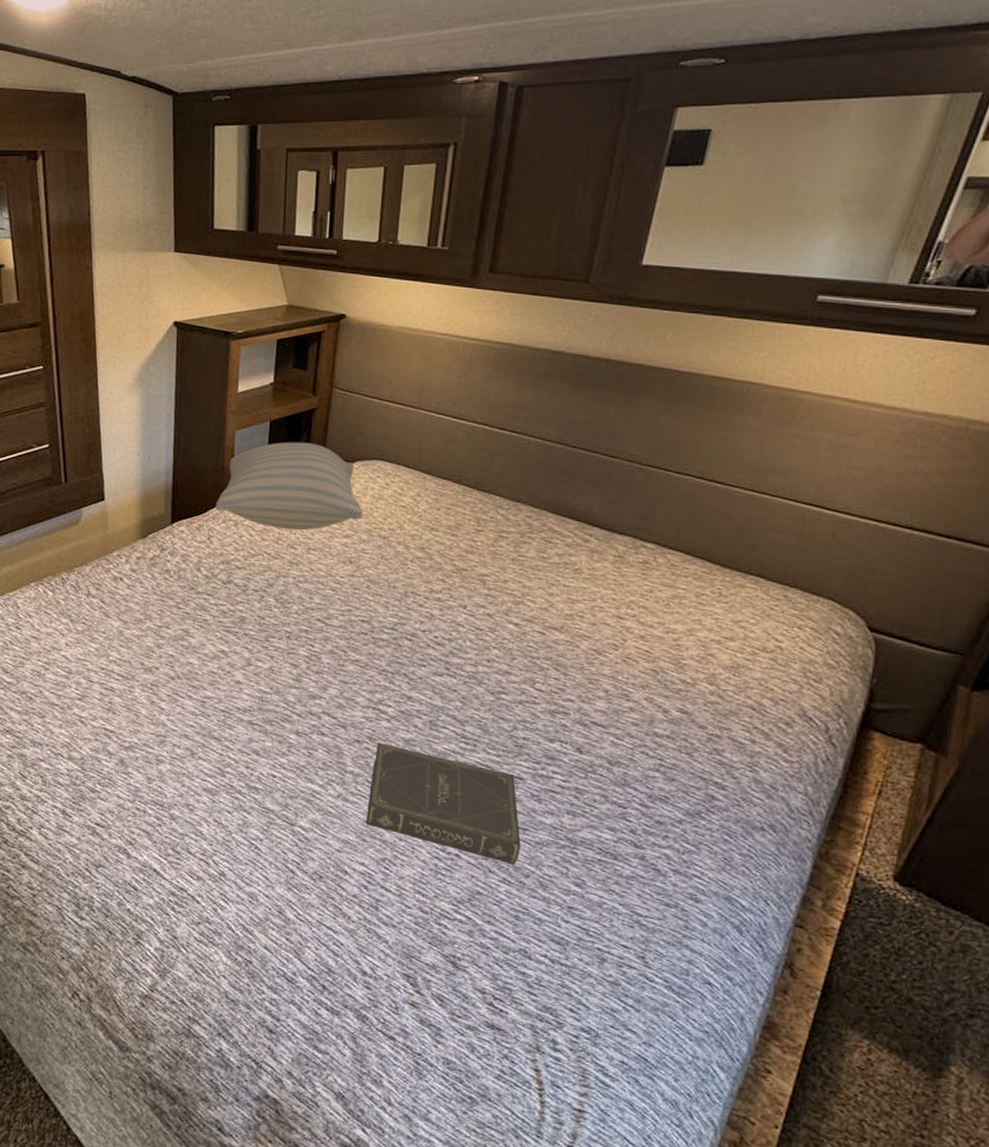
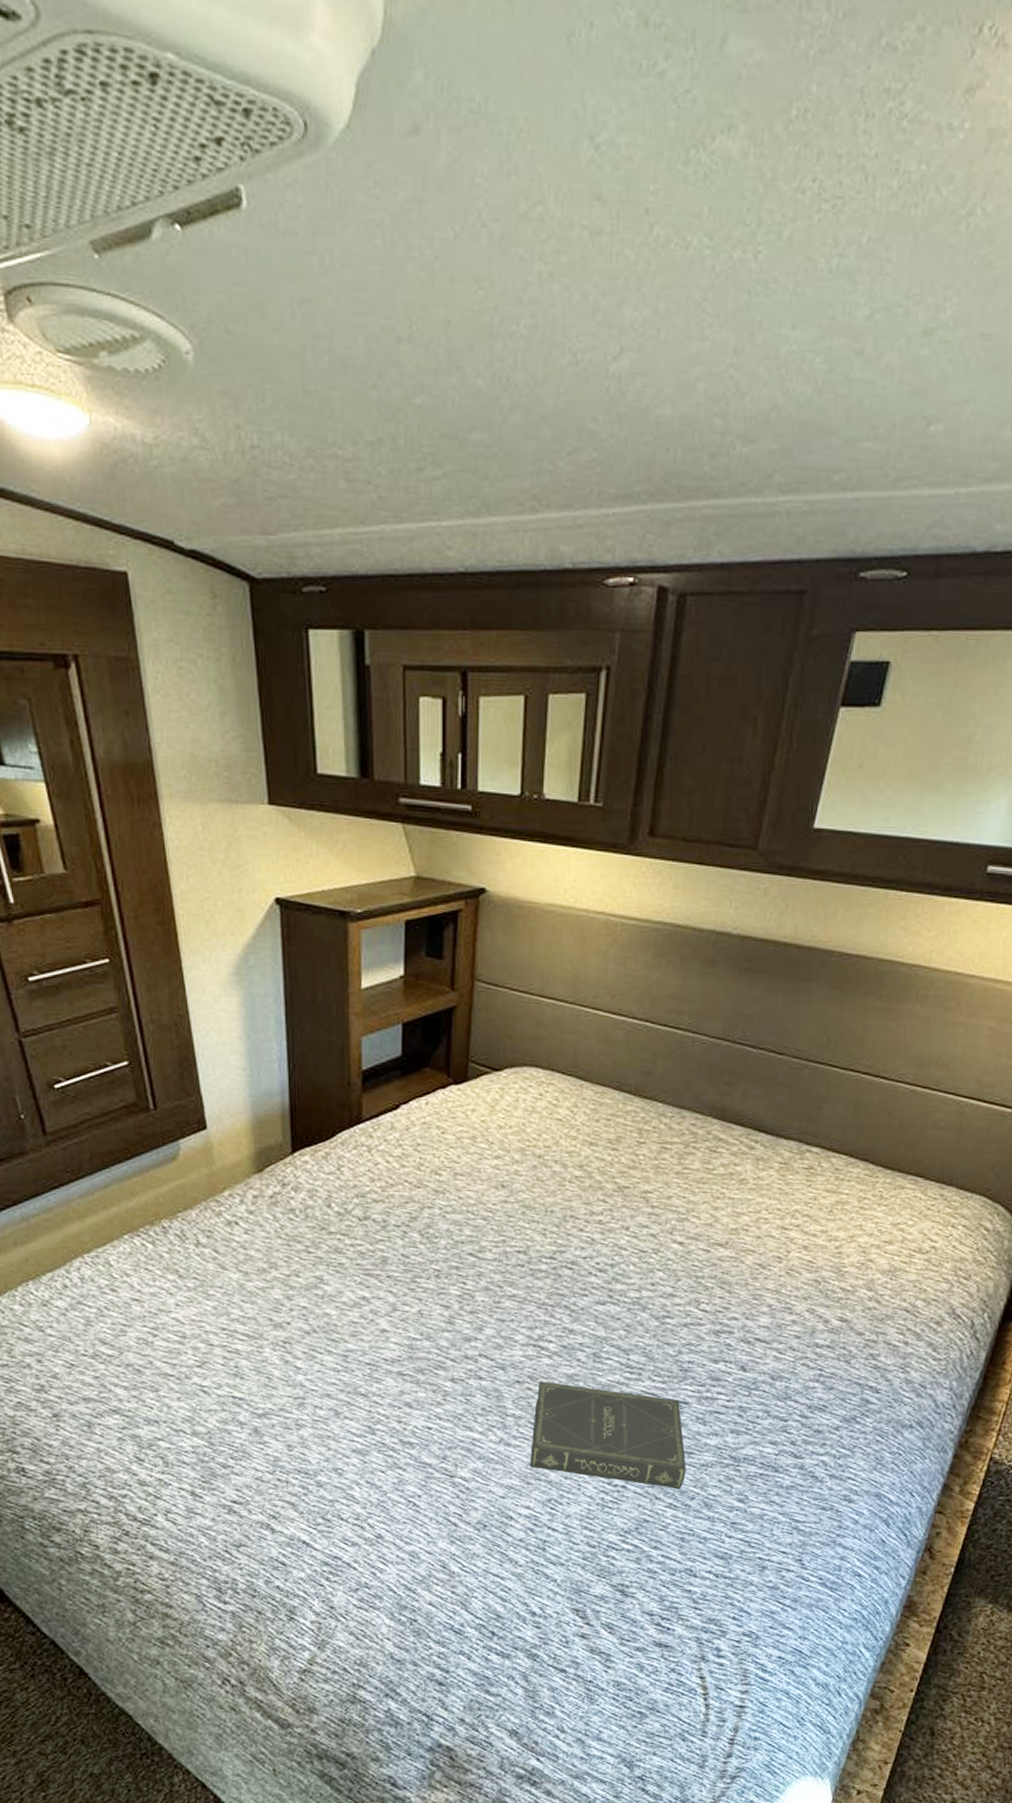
pillow: present [215,442,364,531] -> none [344,1048,515,1153]

